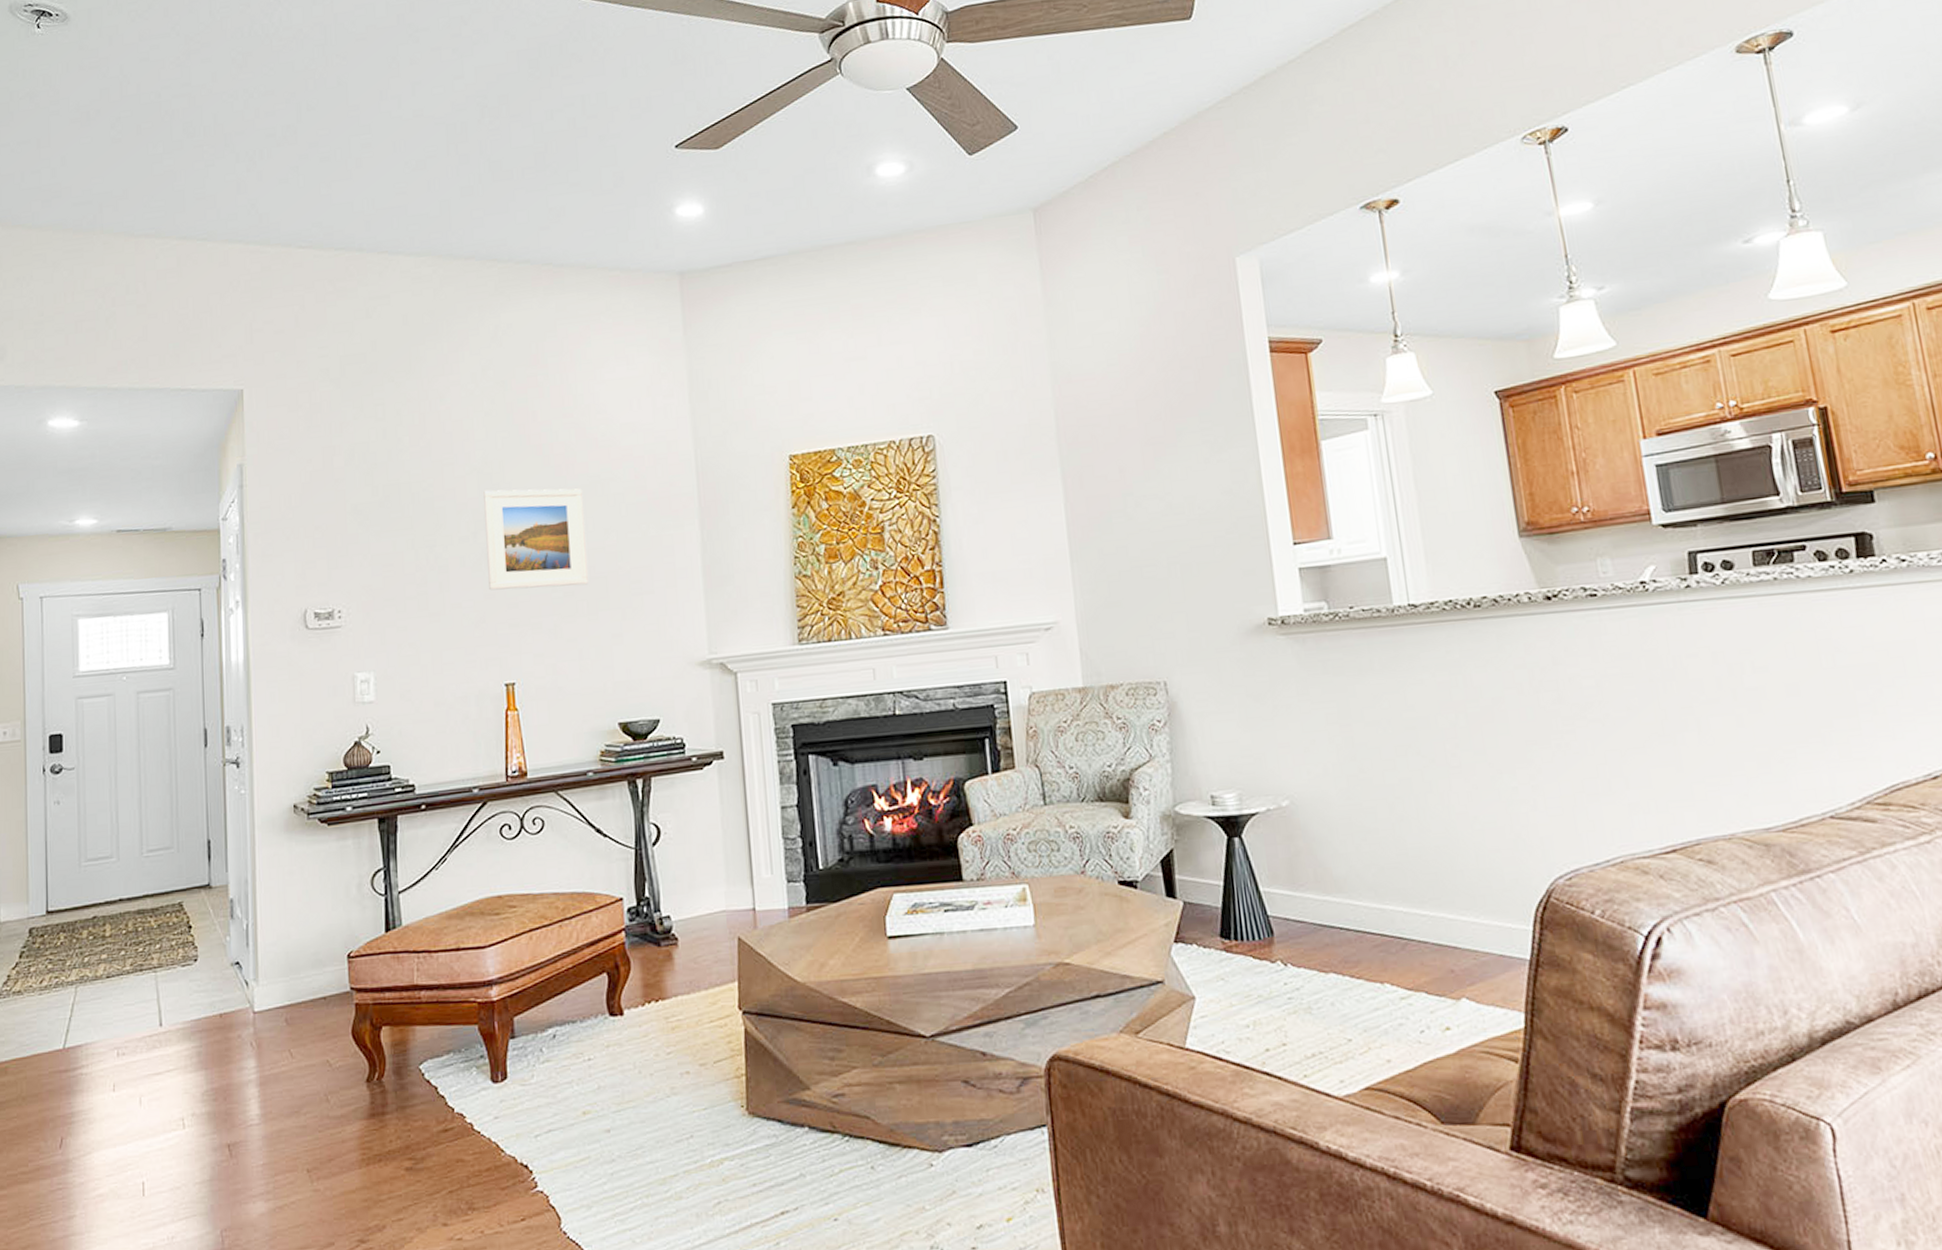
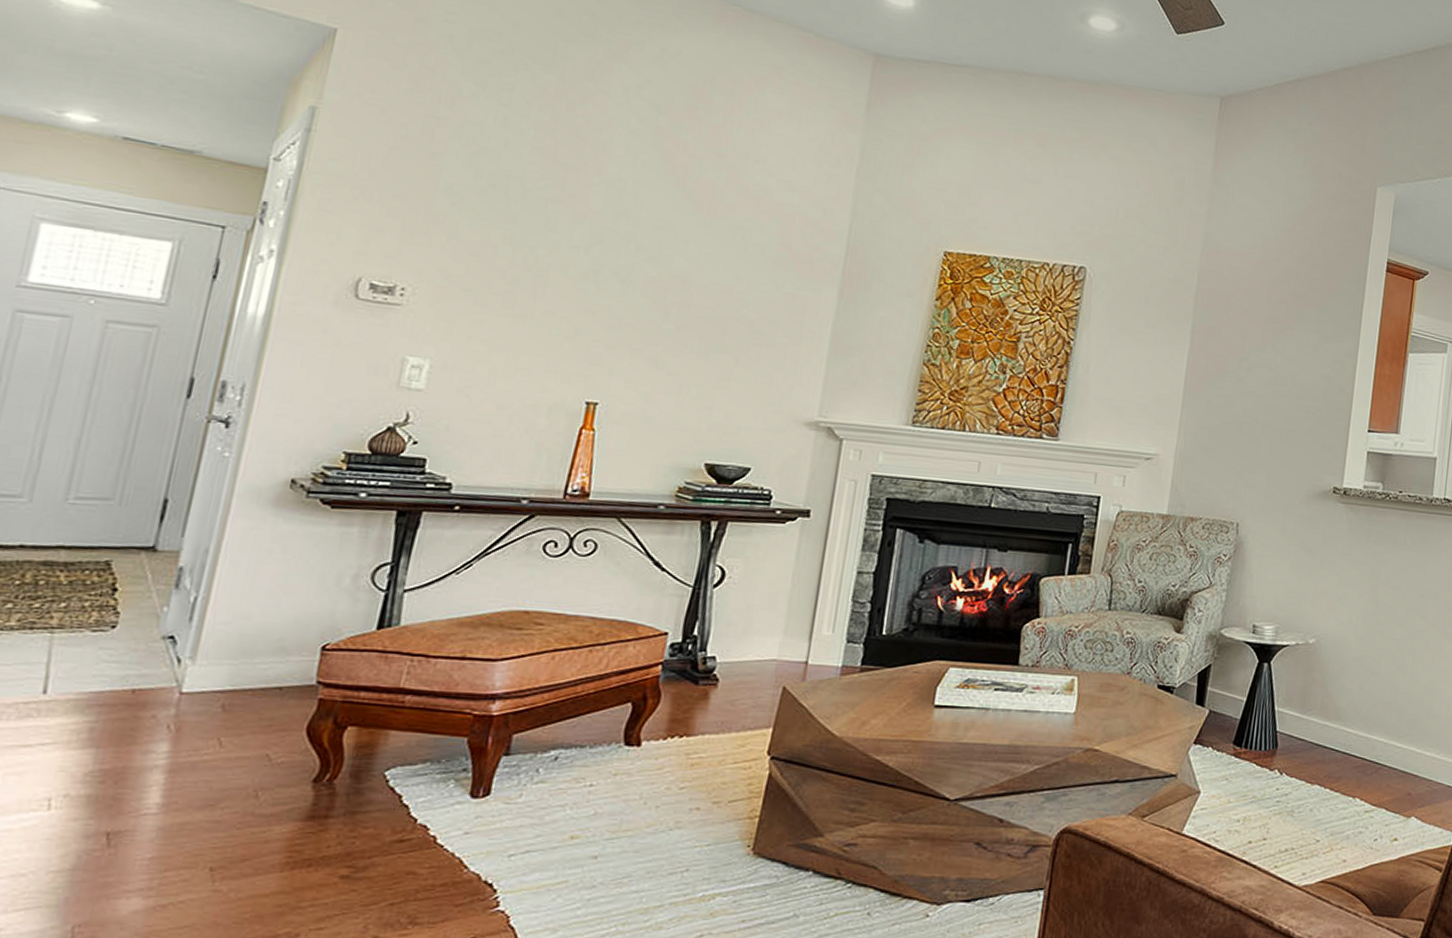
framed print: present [483,488,588,591] -> none [591,206,722,324]

